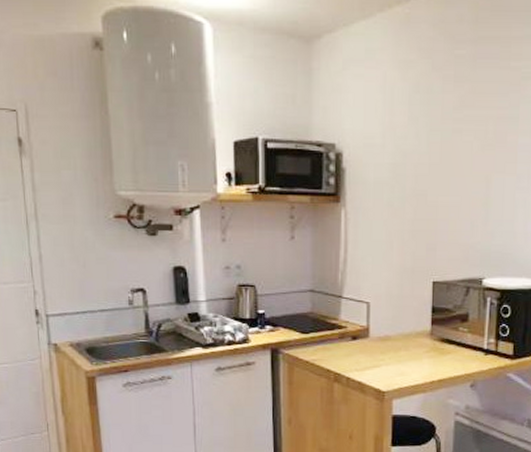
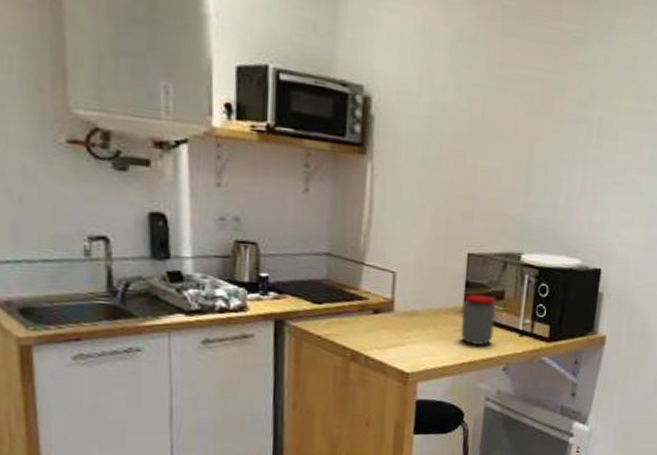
jar: none [429,318,461,364] -> present [460,293,496,345]

